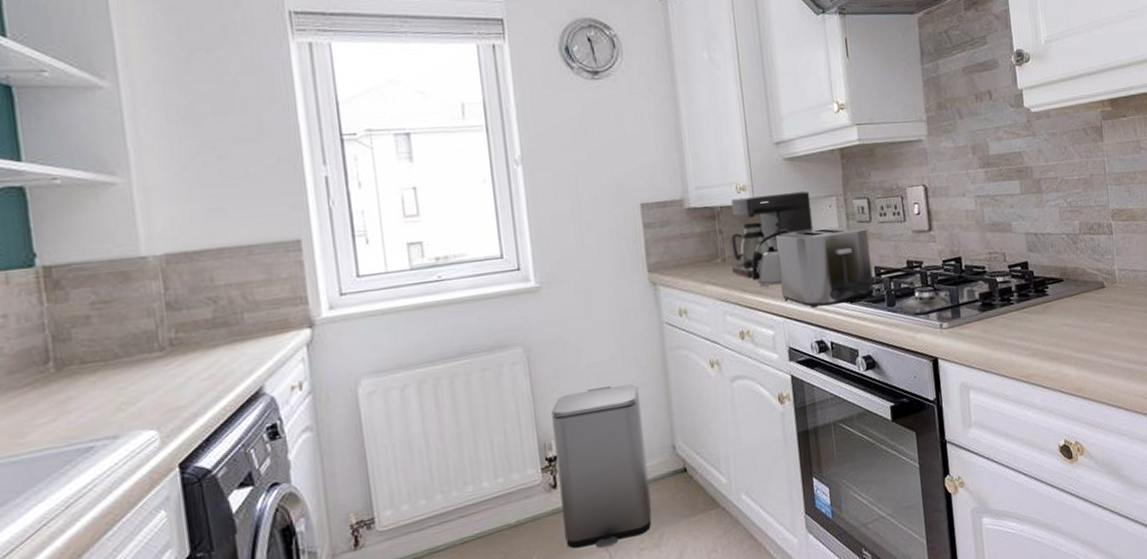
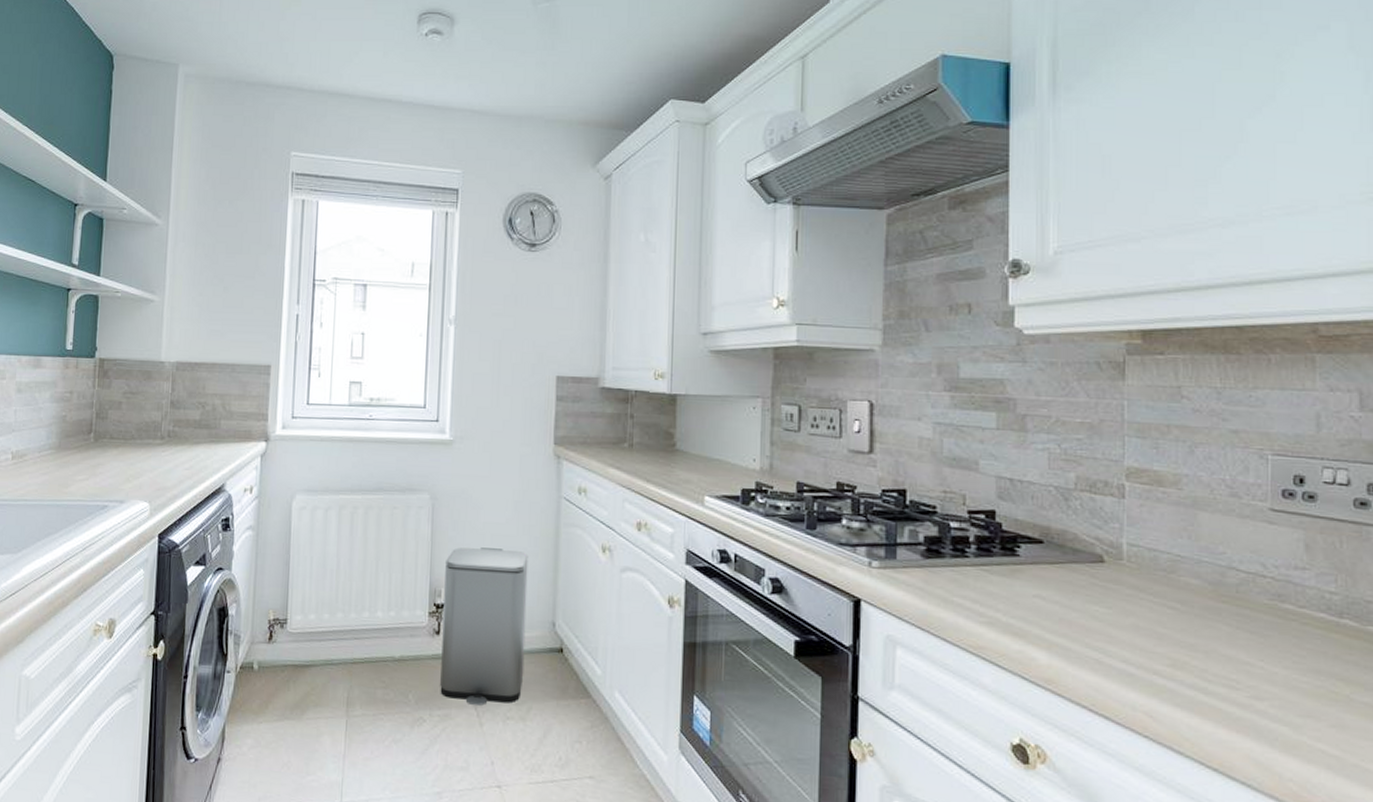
coffee maker: present [730,190,814,279] -> none [638,384,733,470]
kettle: present [751,229,788,288] -> none [657,424,704,482]
toaster: present [776,226,875,309] -> none [687,428,794,516]

